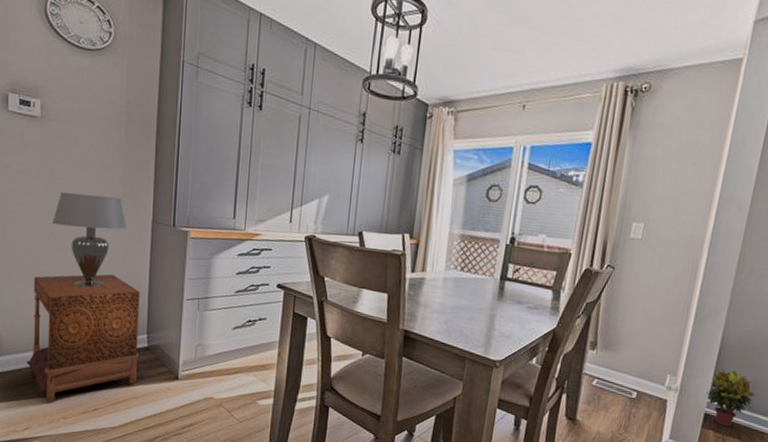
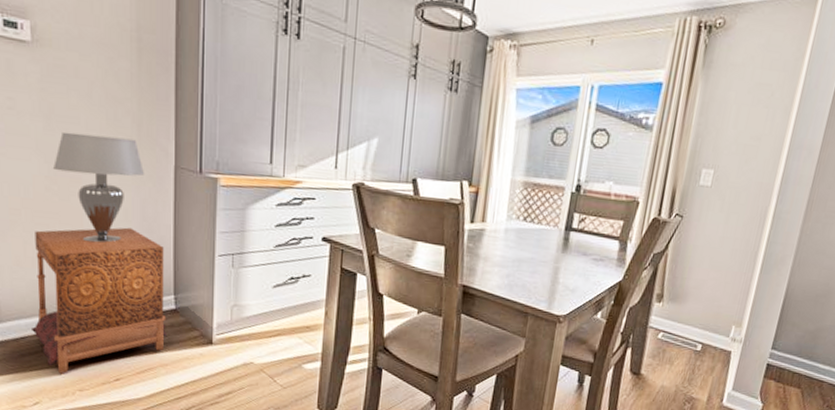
potted plant: present [706,369,756,428] -> none [769,319,817,377]

